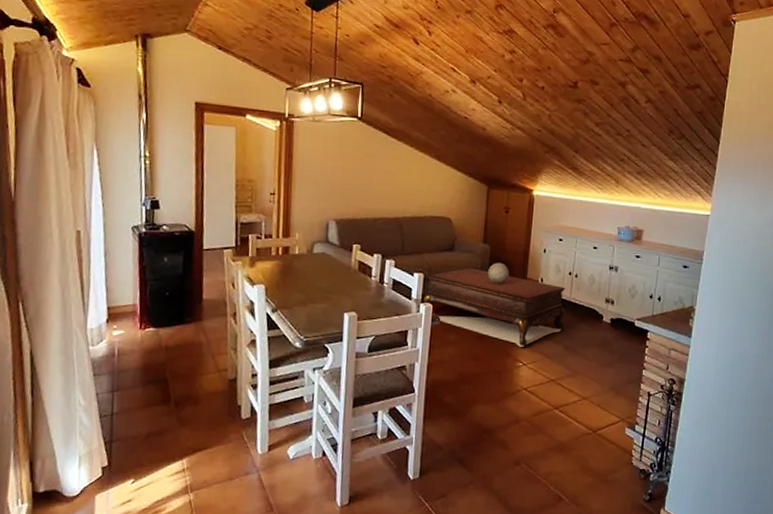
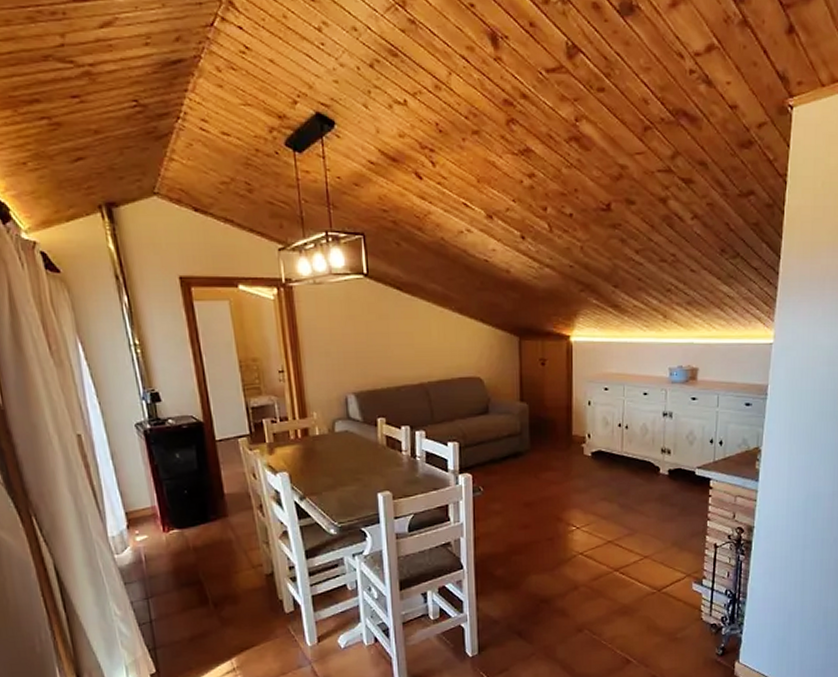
coffee table: present [424,268,566,347] -> none [462,430,618,510]
decorative sphere: present [488,262,510,284] -> none [529,421,553,445]

